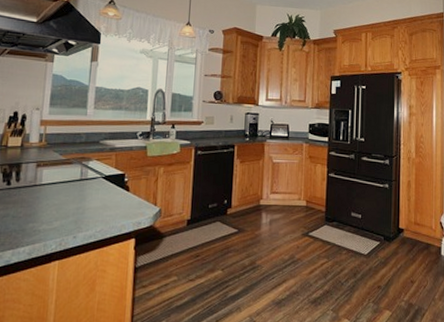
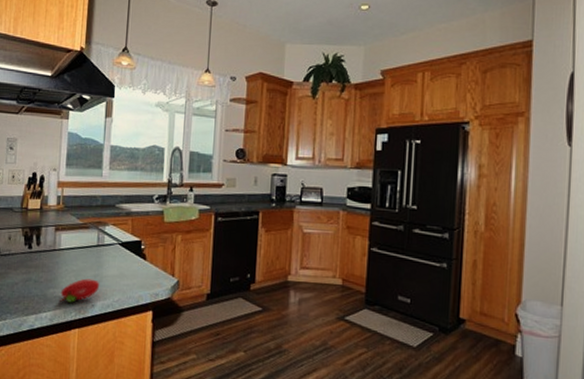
fruit: none [38,211,83,236] -> present [58,278,100,303]

